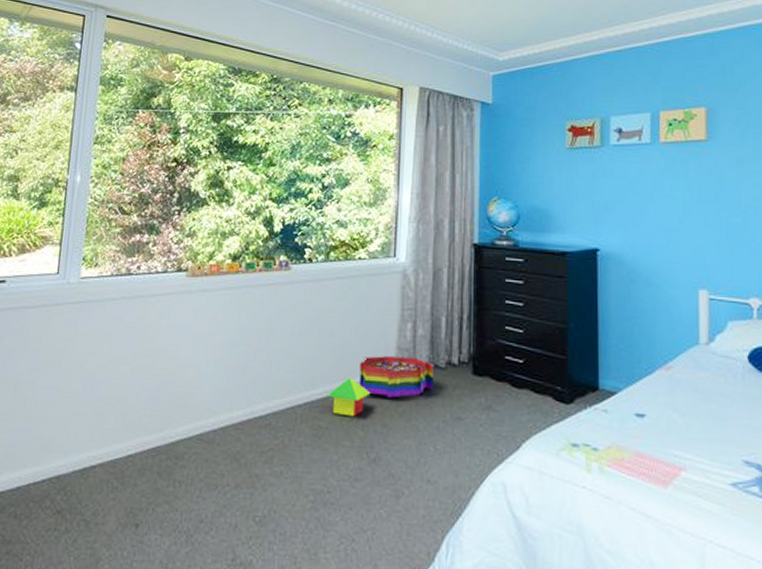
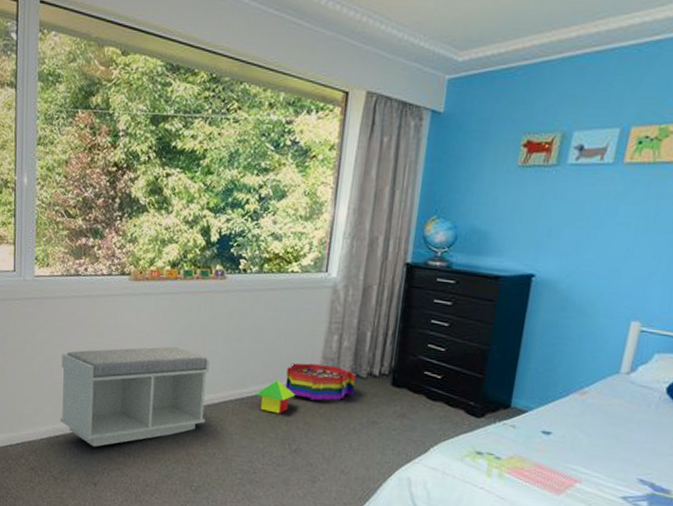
bench: none [97,347,274,476] -> present [59,346,210,447]

